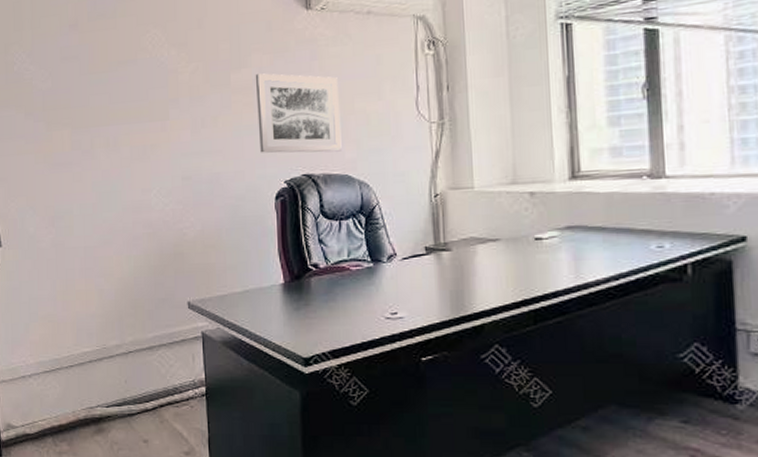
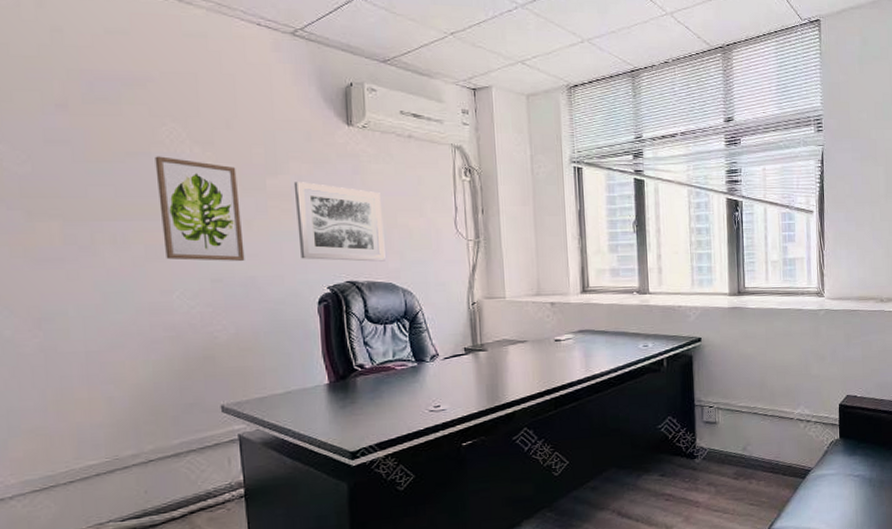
wall art: none [140,61,211,160] -> present [155,156,245,261]

